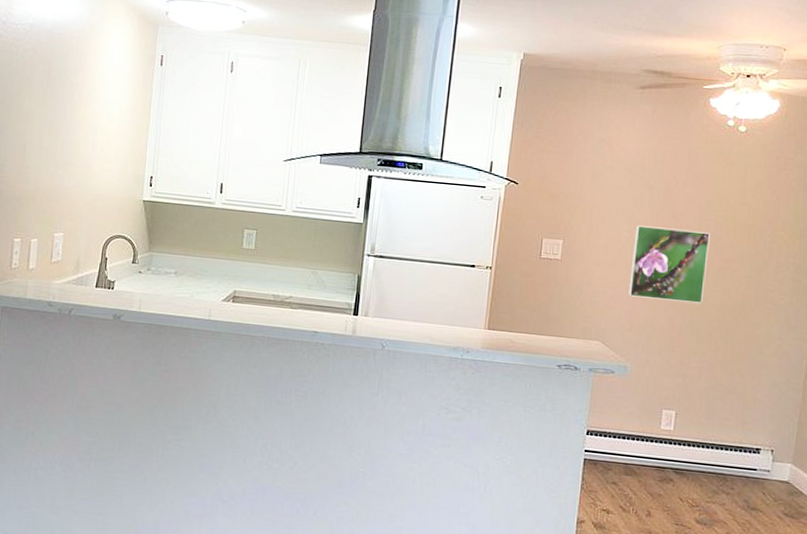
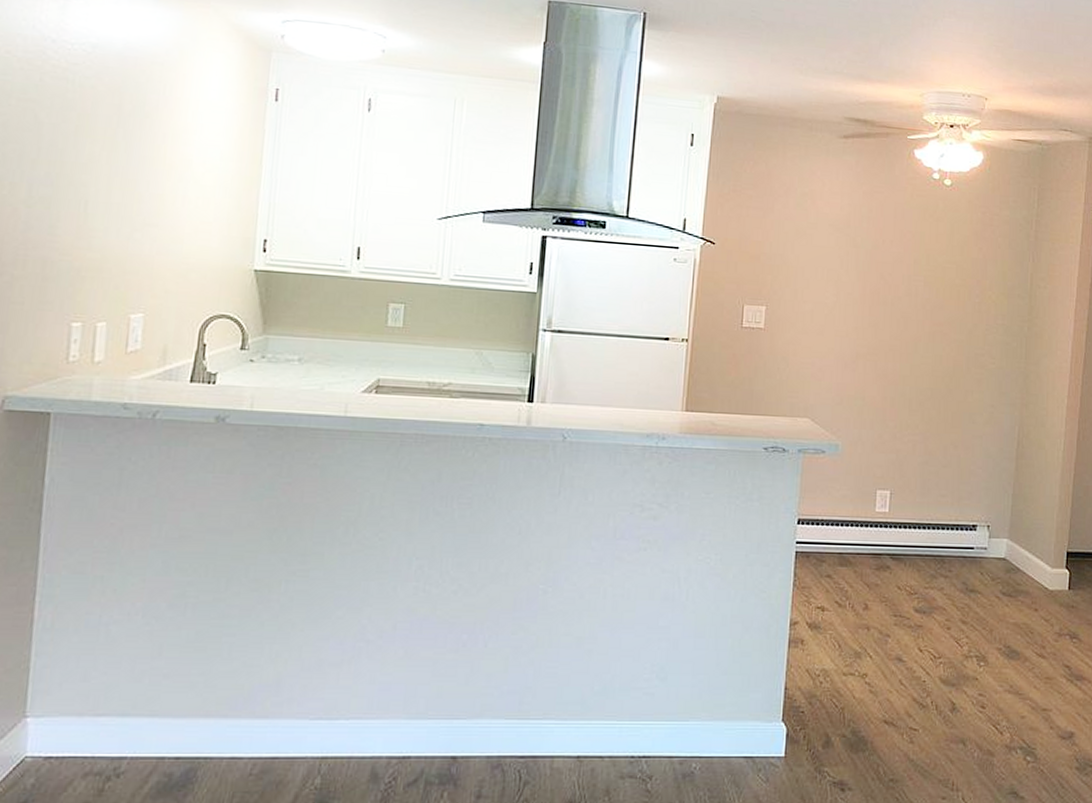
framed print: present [627,225,710,305] -> none [836,288,919,373]

